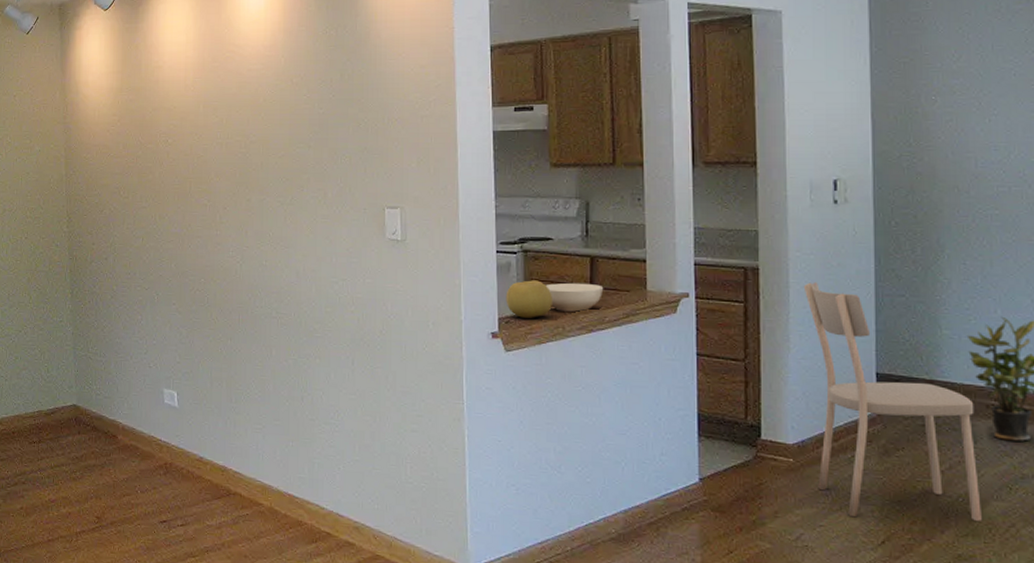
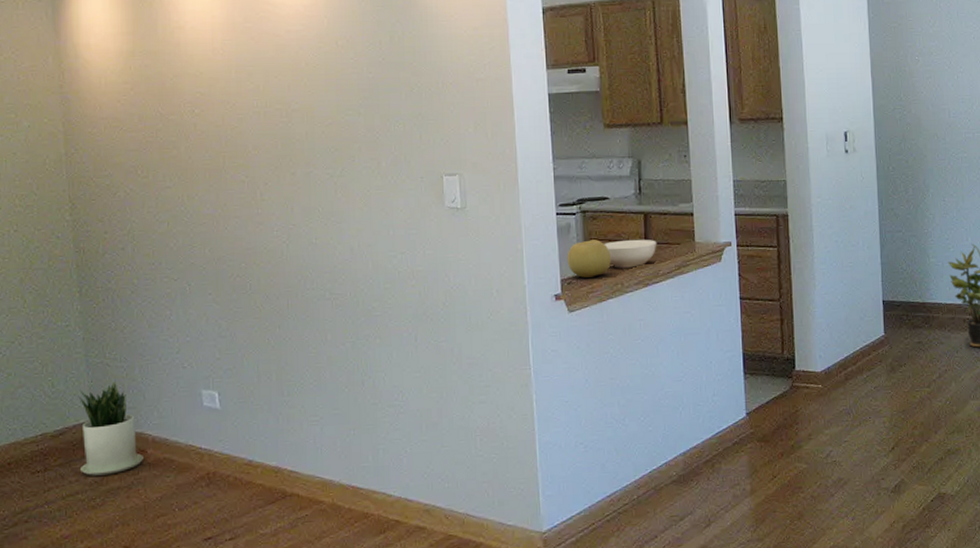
planter: none [66,373,115,453] -> present [78,381,143,476]
dining chair: present [803,282,983,521] -> none [824,224,965,430]

